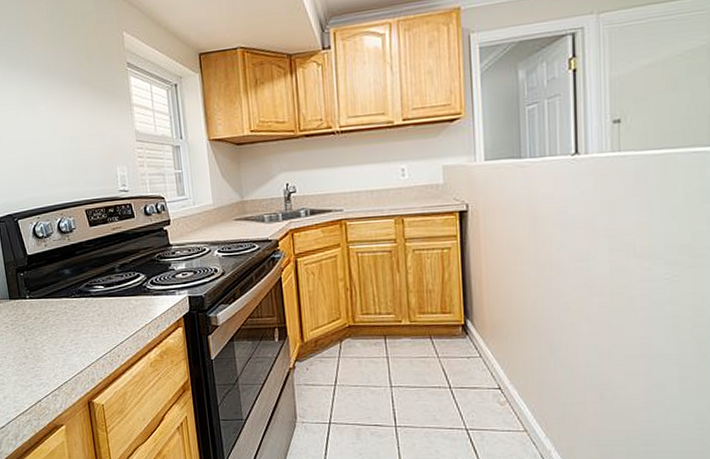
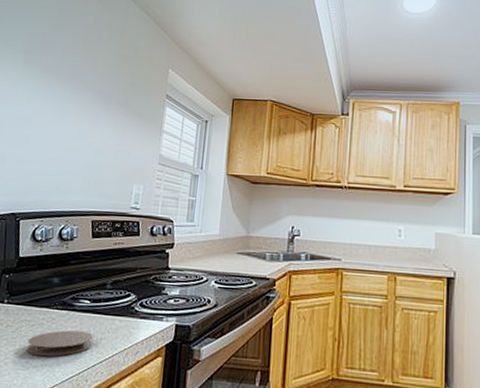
coaster: none [57,314,116,341] -> present [26,330,93,357]

